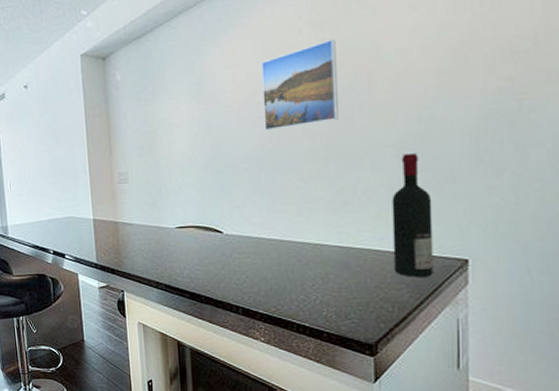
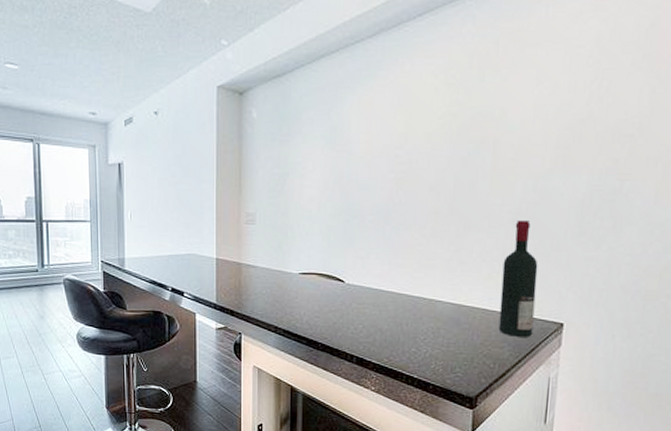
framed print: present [261,39,338,131] -> none [394,103,468,185]

